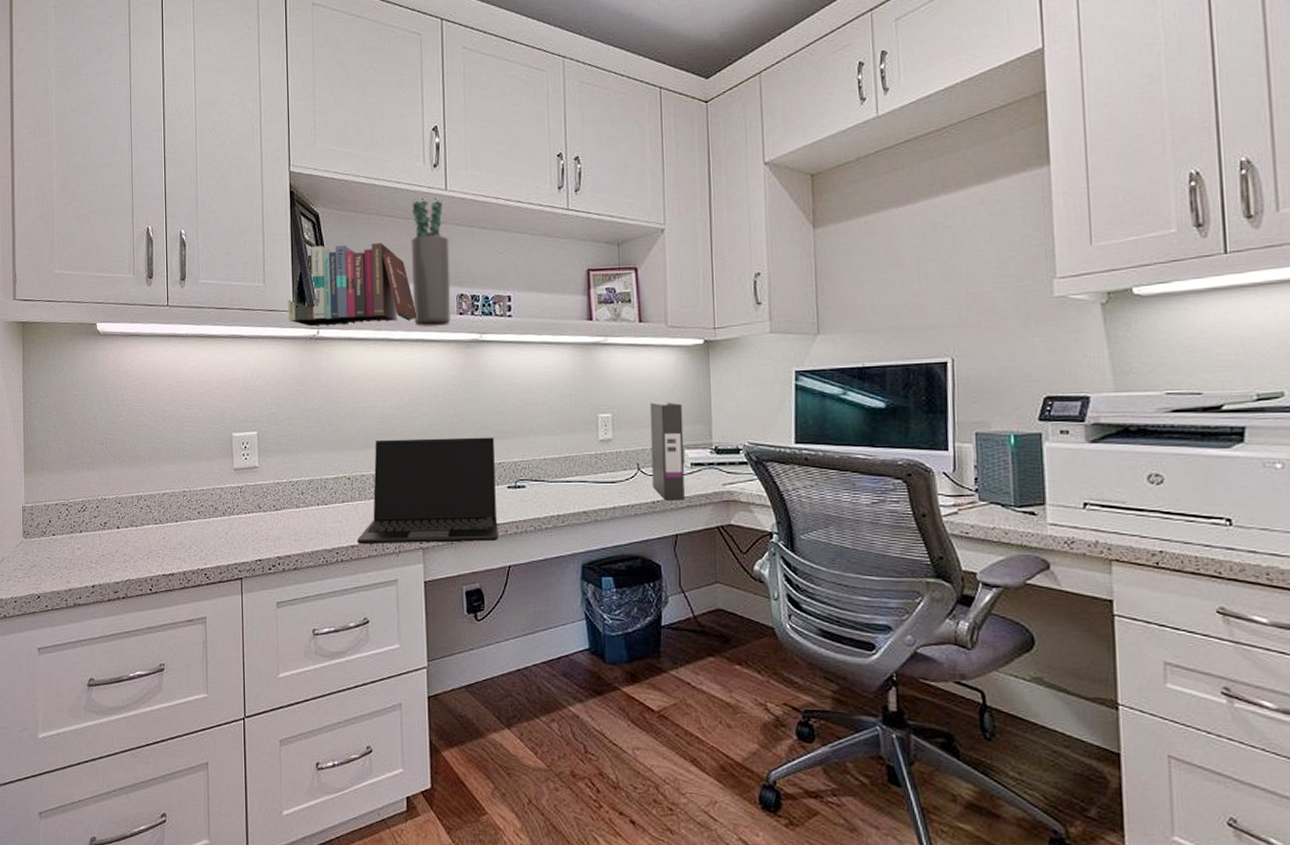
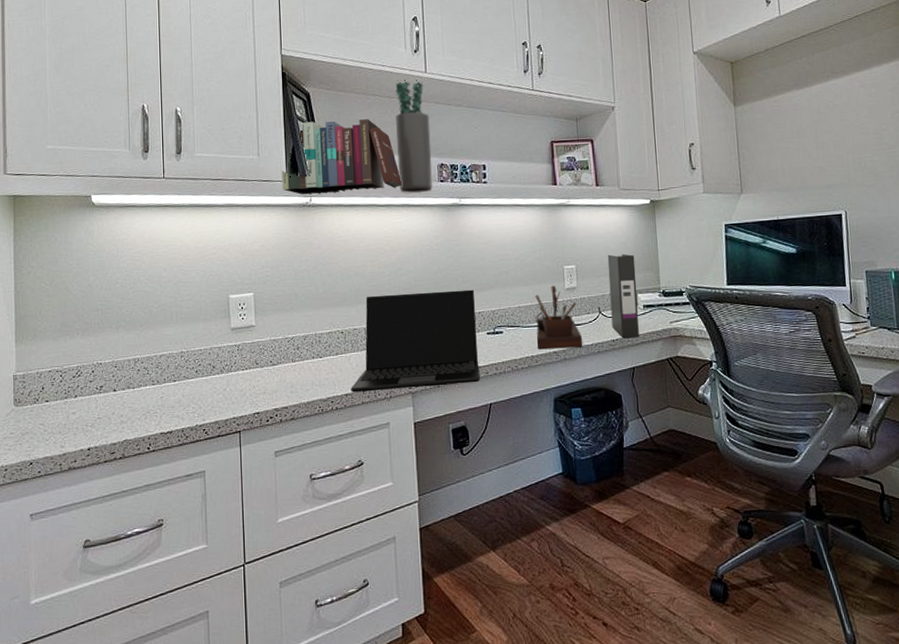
desk organizer: none [562,436,618,509] -> present [535,285,583,350]

